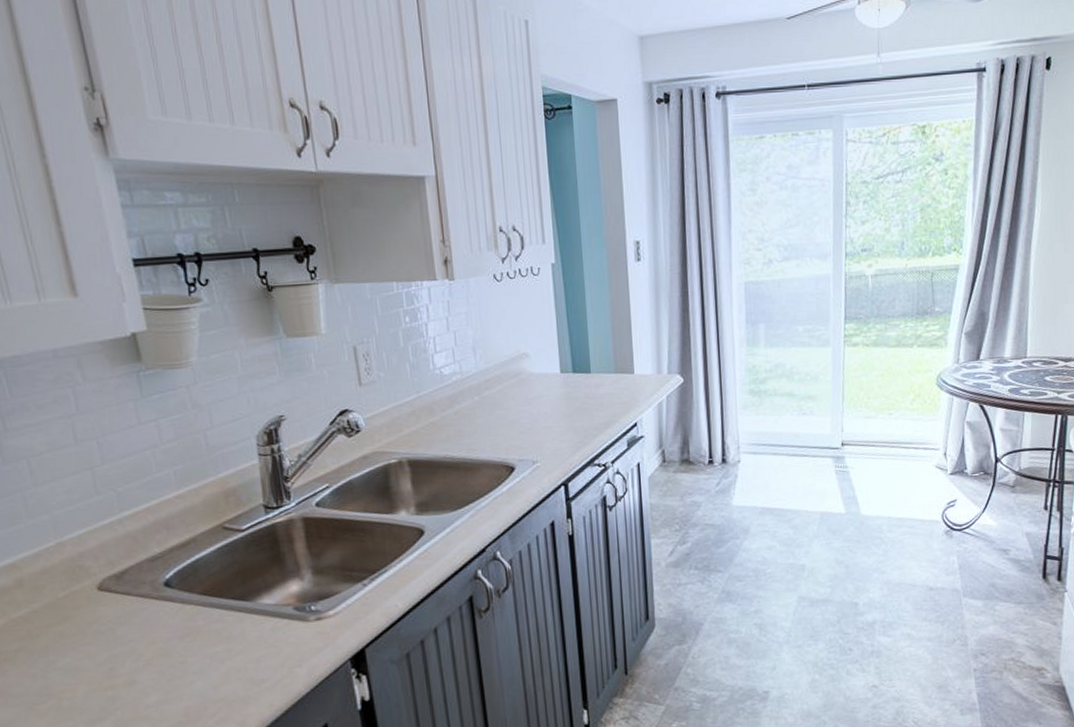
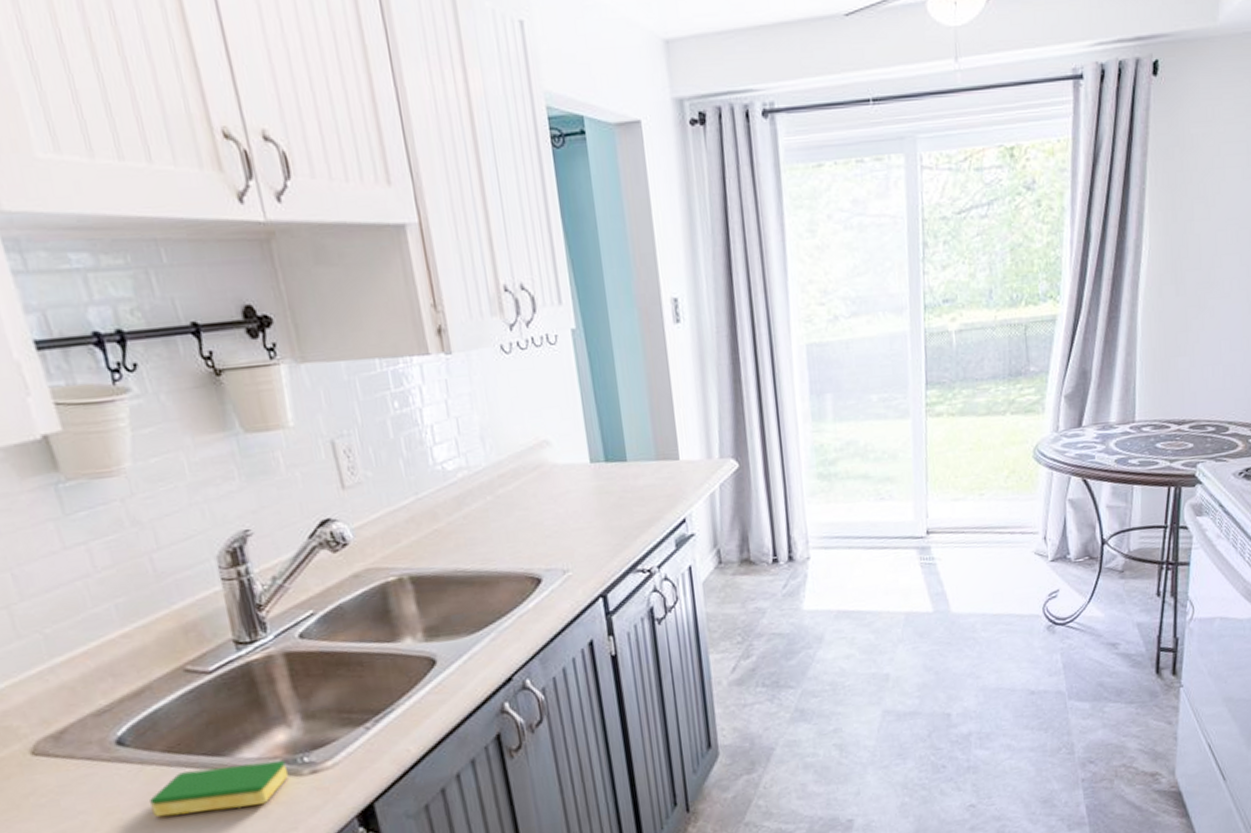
dish sponge: none [186,607,299,649] -> present [150,760,289,817]

